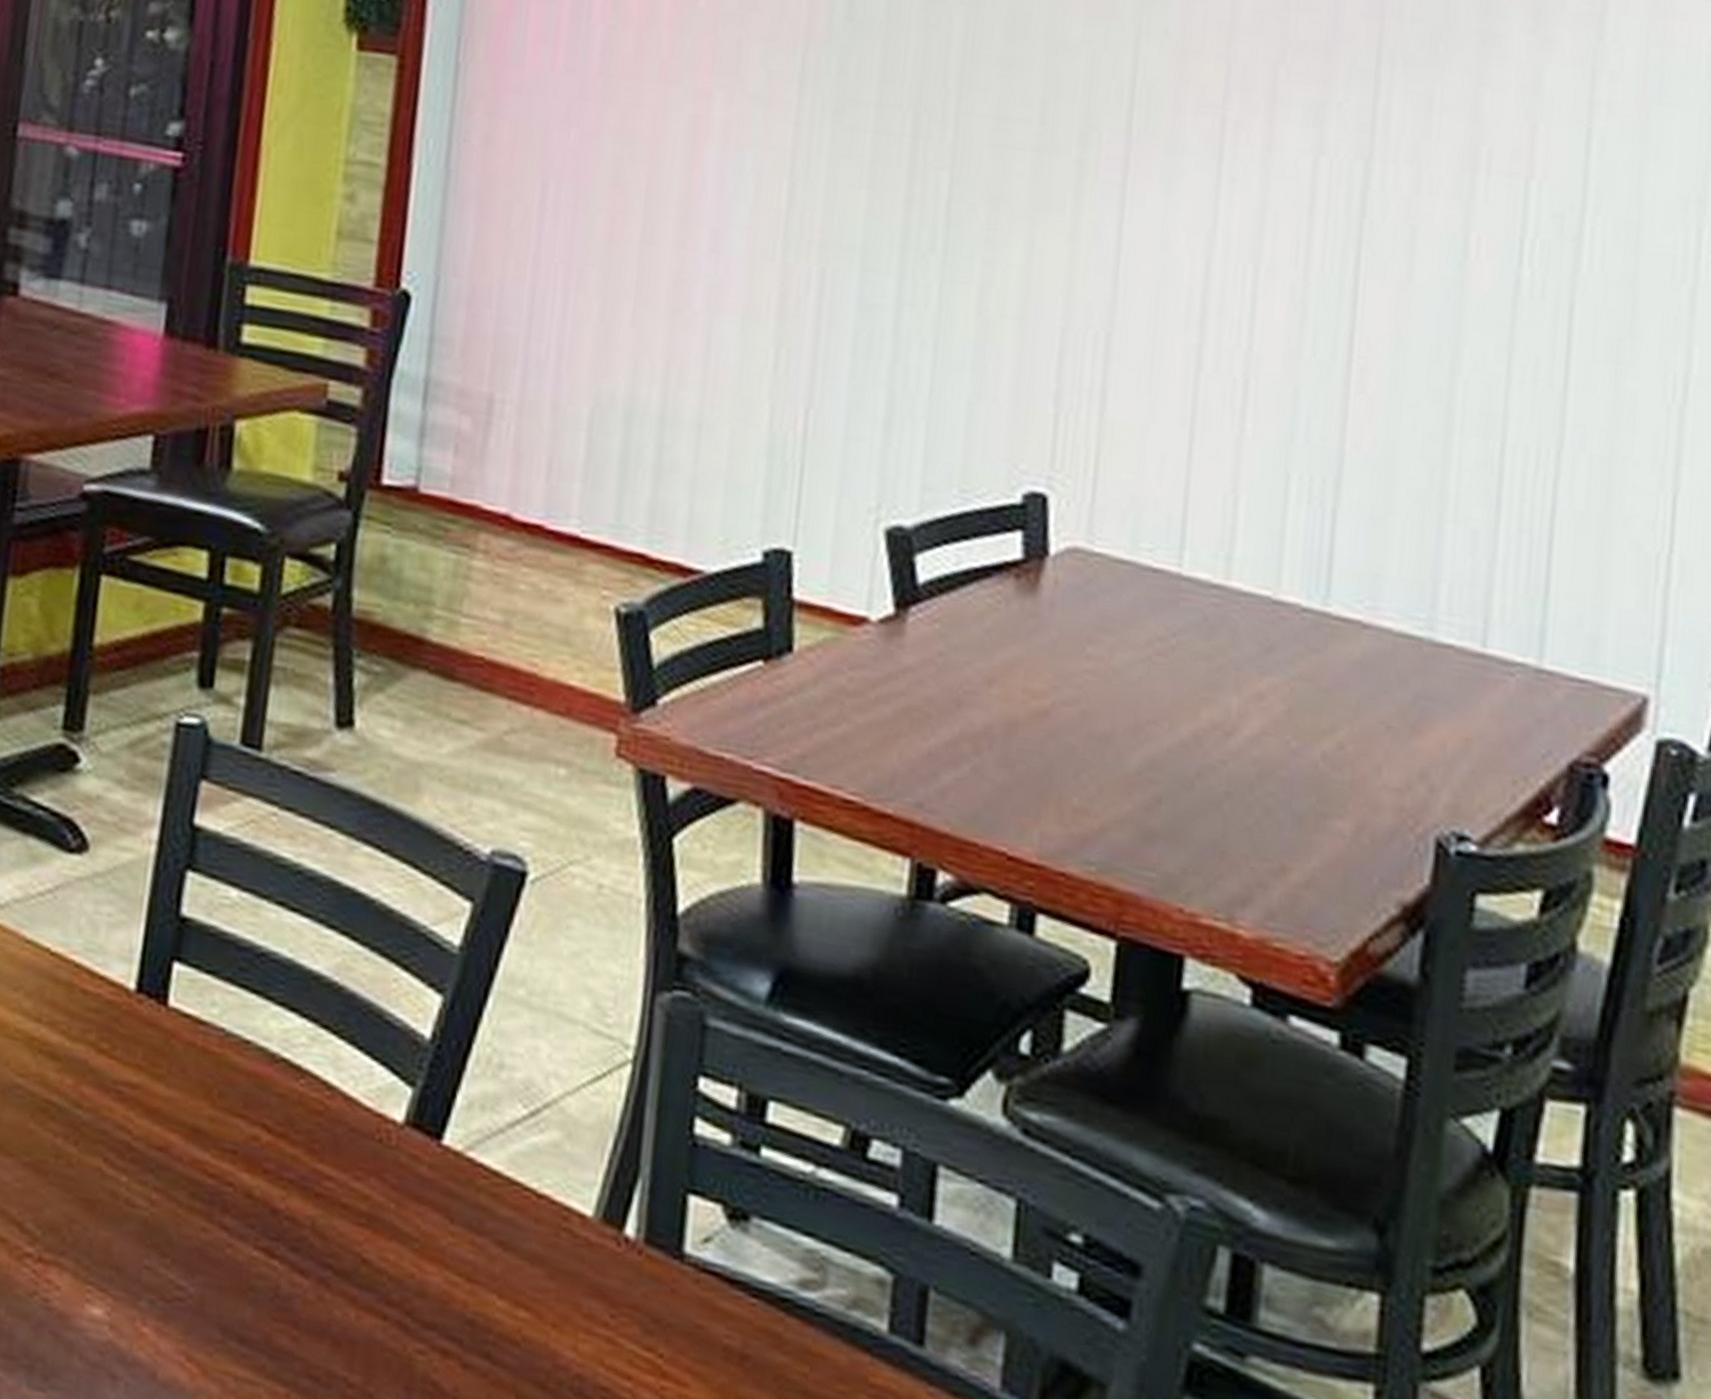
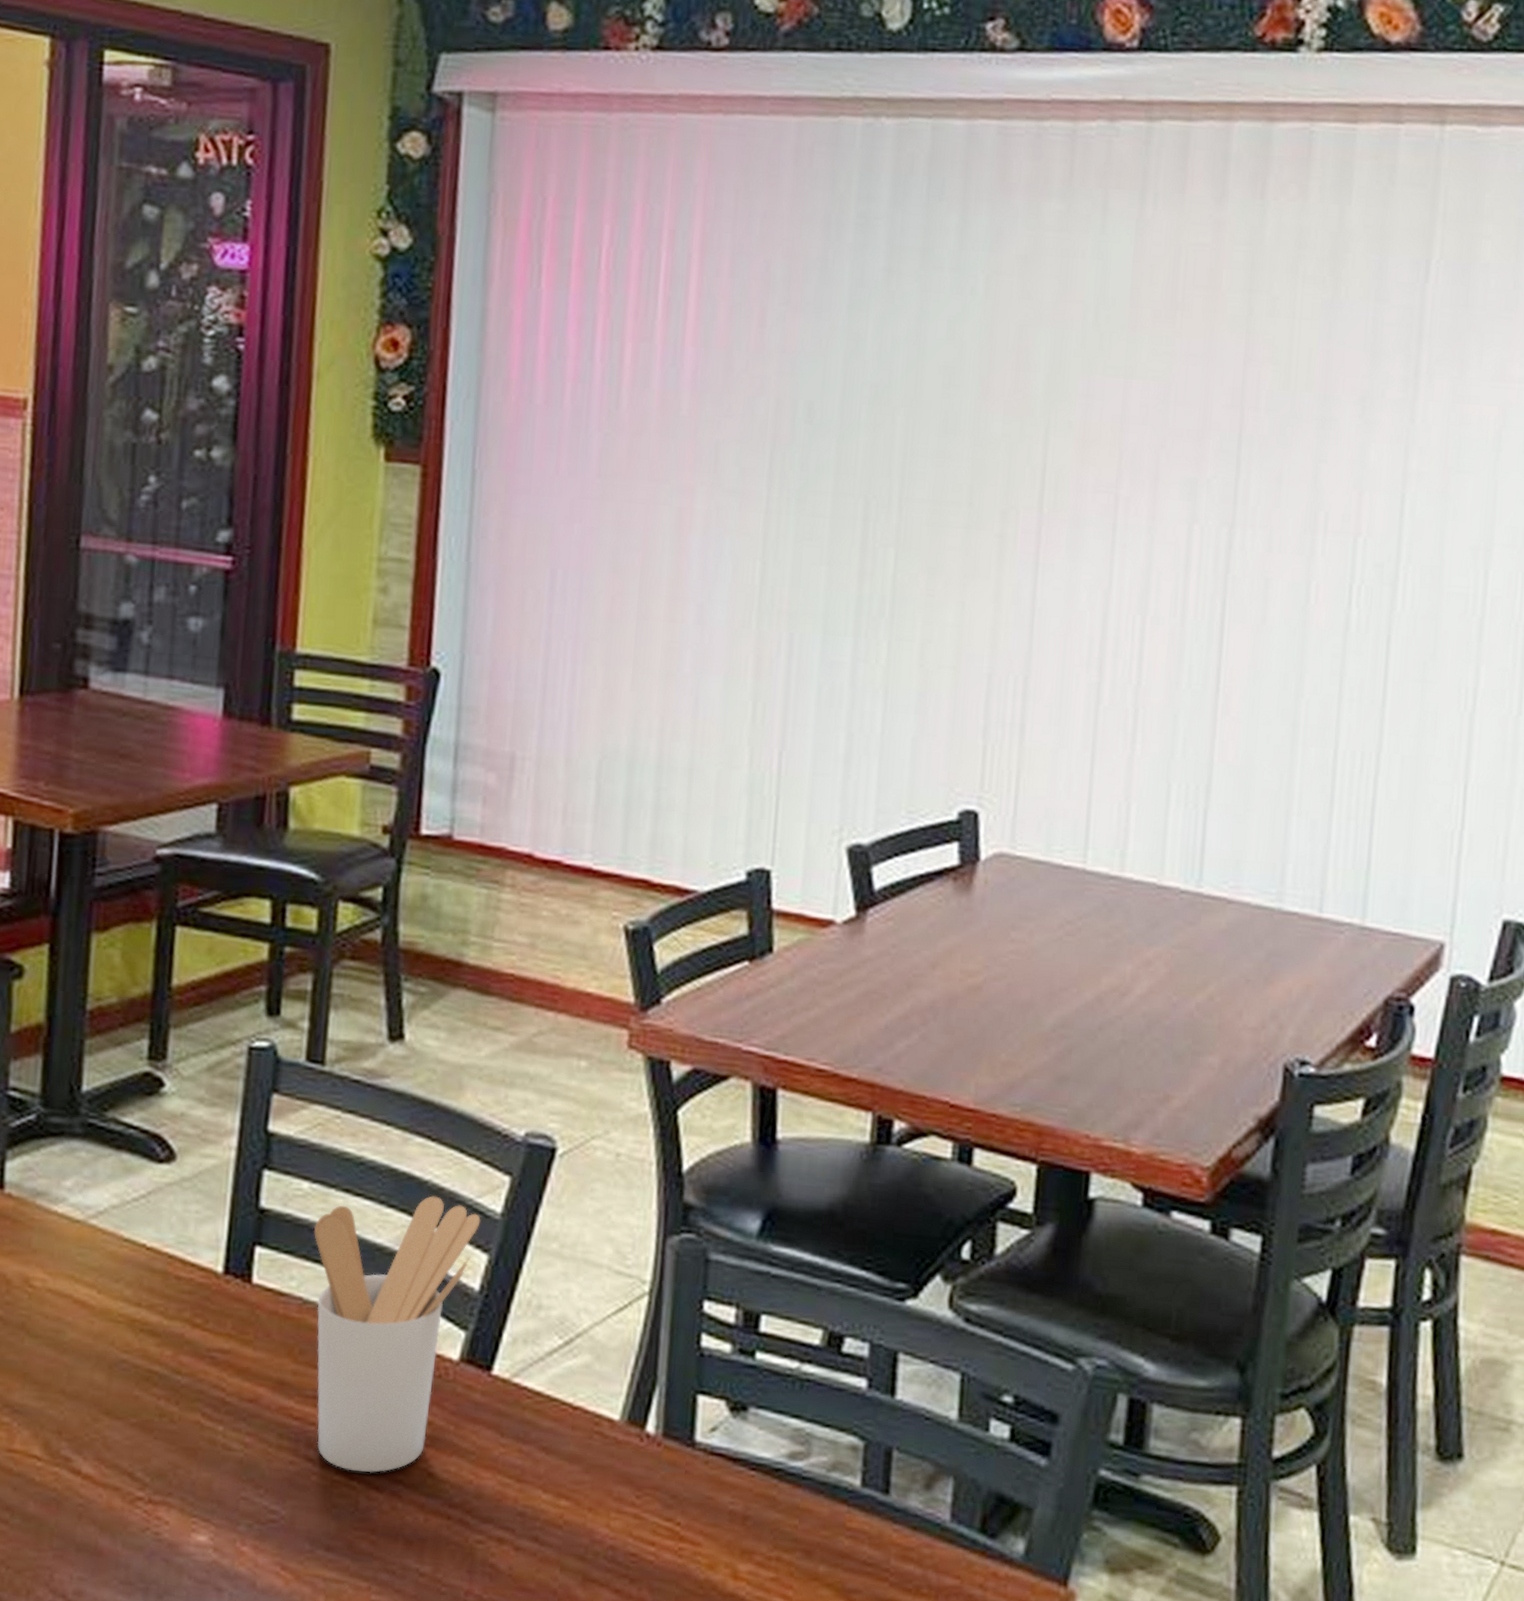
utensil holder: none [234,918,435,1253] -> present [313,1196,481,1473]

